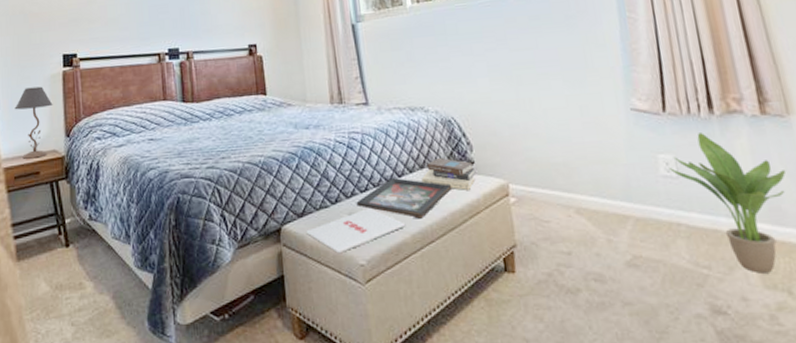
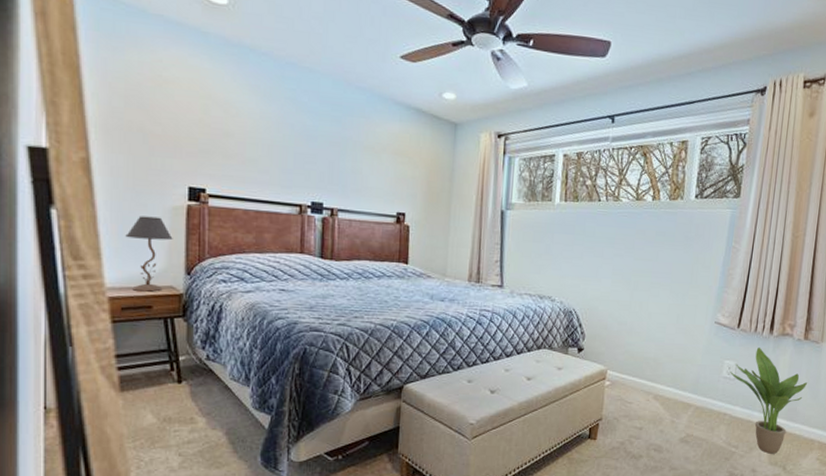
magazine: present [306,208,406,254] -> none [426,377,516,413]
decorative tray: present [356,178,452,219] -> none [476,354,561,391]
books: present [421,157,476,190] -> none [536,341,584,371]

